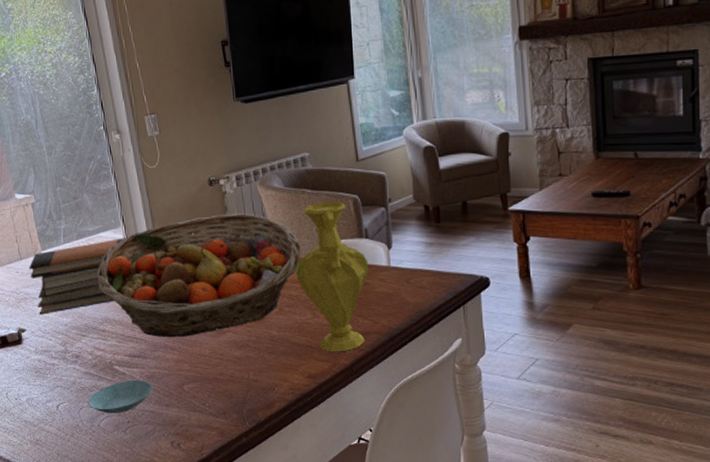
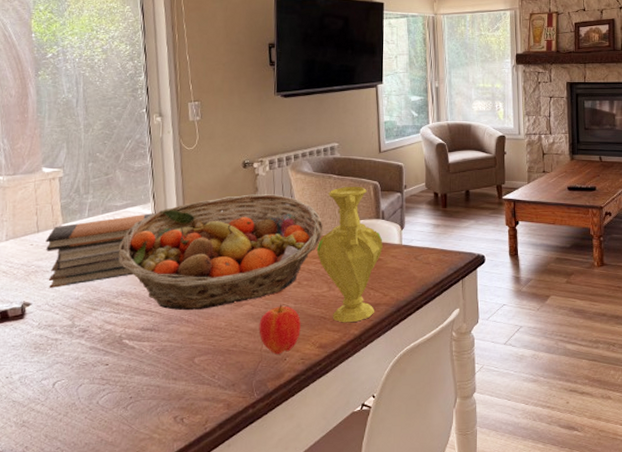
saucer: present [87,379,153,414] -> none [89,353,162,390]
apple: none [243,332,287,384] -> present [259,304,301,355]

